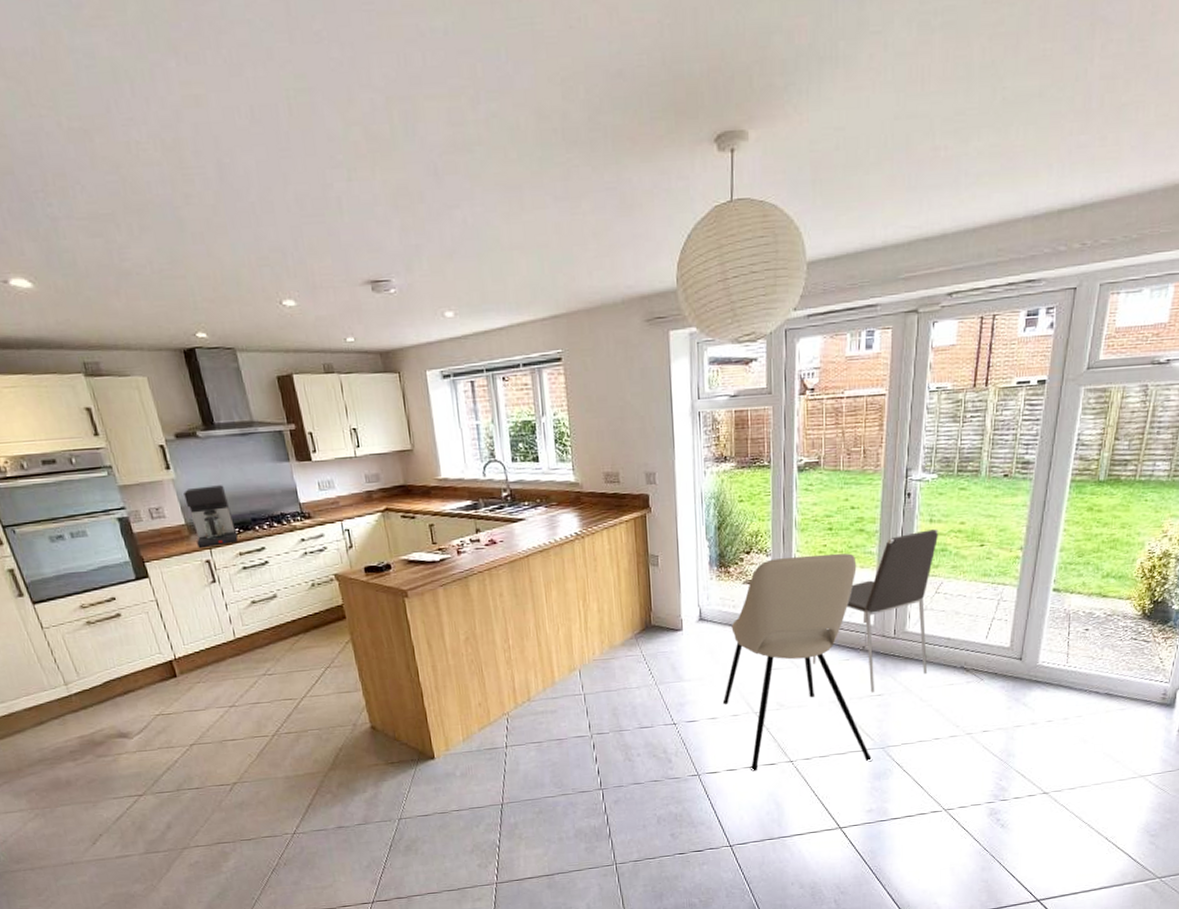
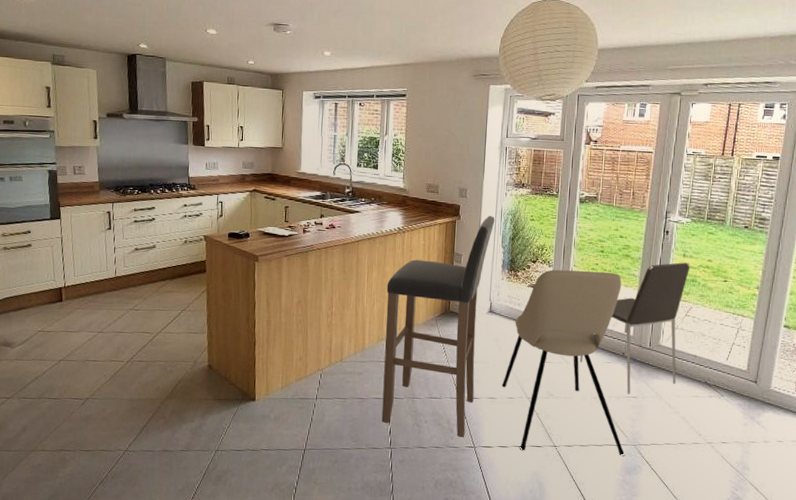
coffee maker: present [183,485,239,549] -> none [102,155,136,202]
bar stool: none [571,503,695,766] -> present [381,216,495,437]

